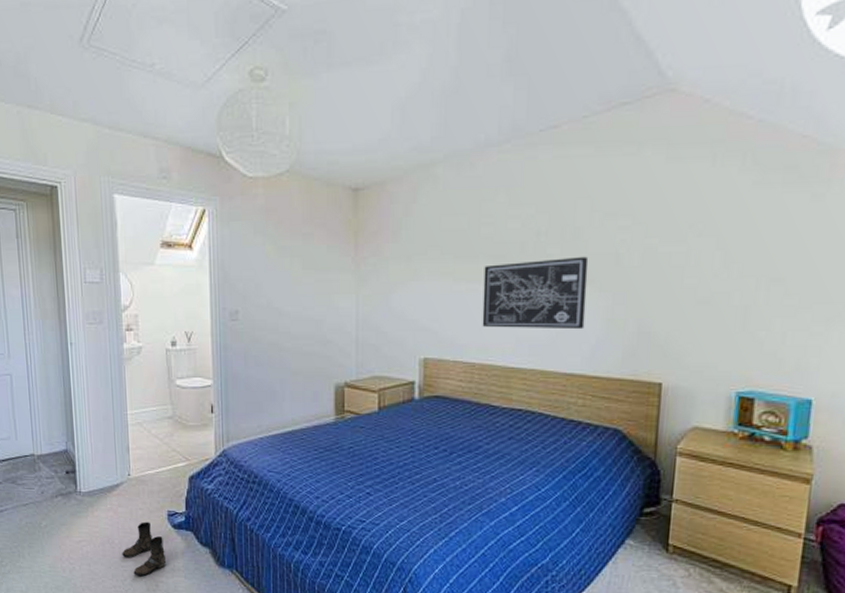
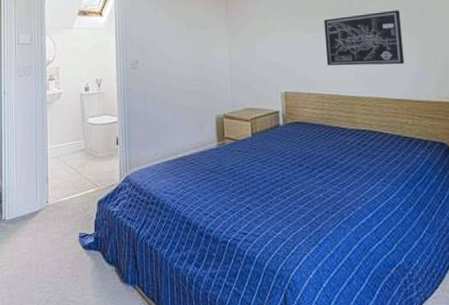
boots: present [122,521,165,577] -> none [38,244,76,297]

